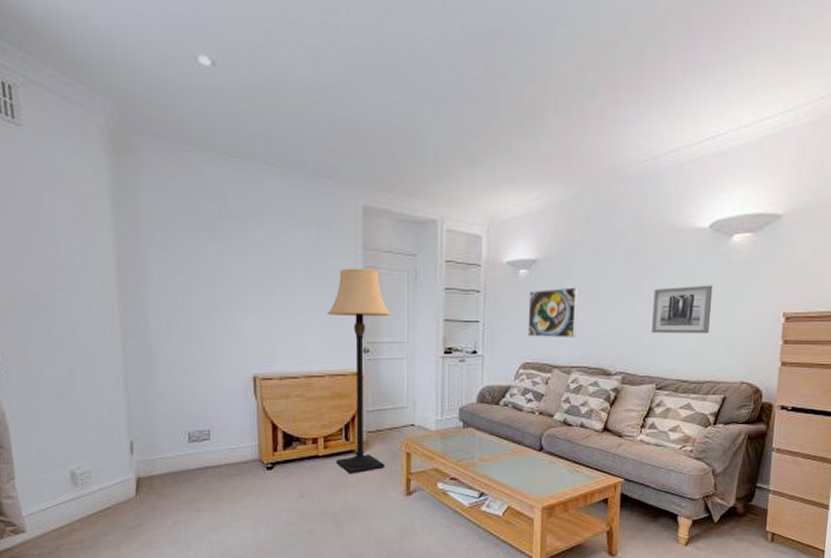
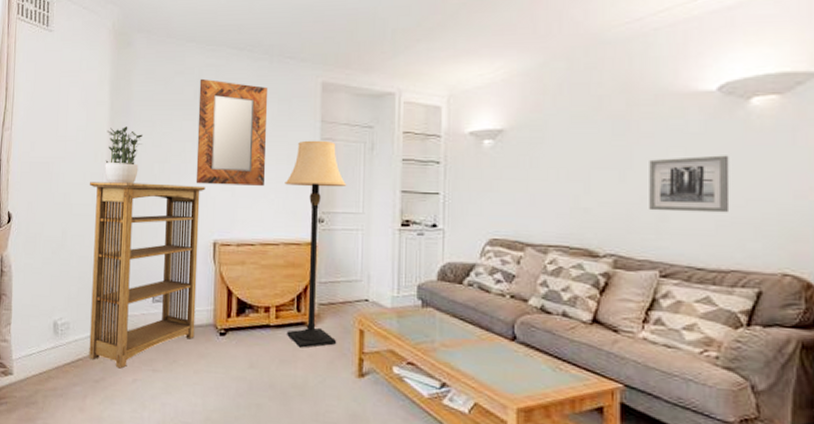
bookshelf: none [98,314,240,513] -> present [89,182,206,369]
potted plant: none [112,249,160,316] -> present [105,126,142,184]
home mirror: none [224,196,307,316] -> present [195,78,268,186]
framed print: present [527,287,578,337] -> none [494,158,553,213]

